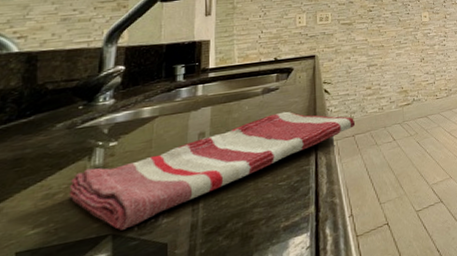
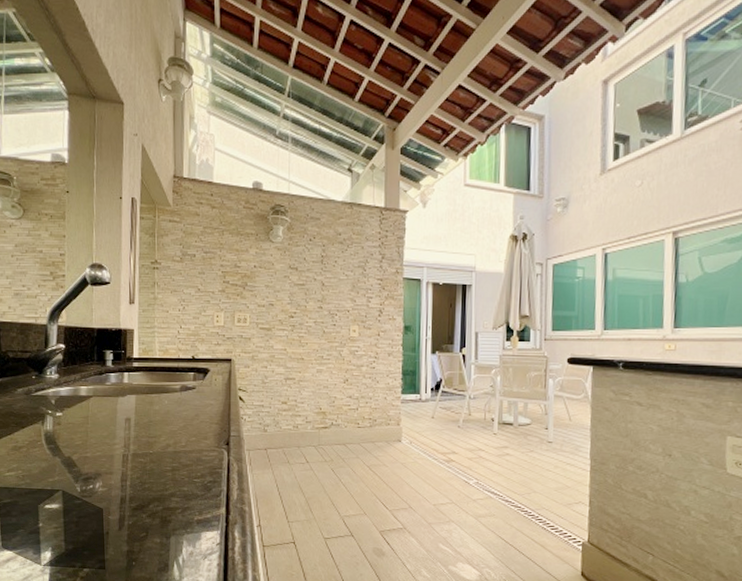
dish towel: present [69,111,356,231] -> none [30,412,269,489]

